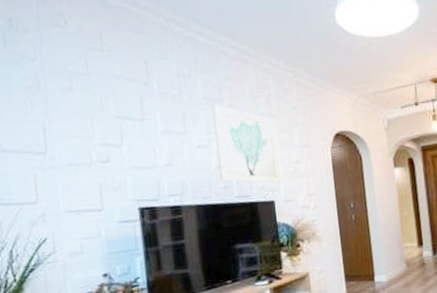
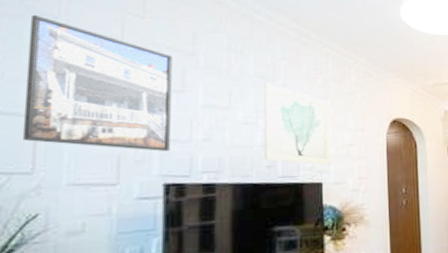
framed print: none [14,58,140,178] -> present [22,14,172,151]

